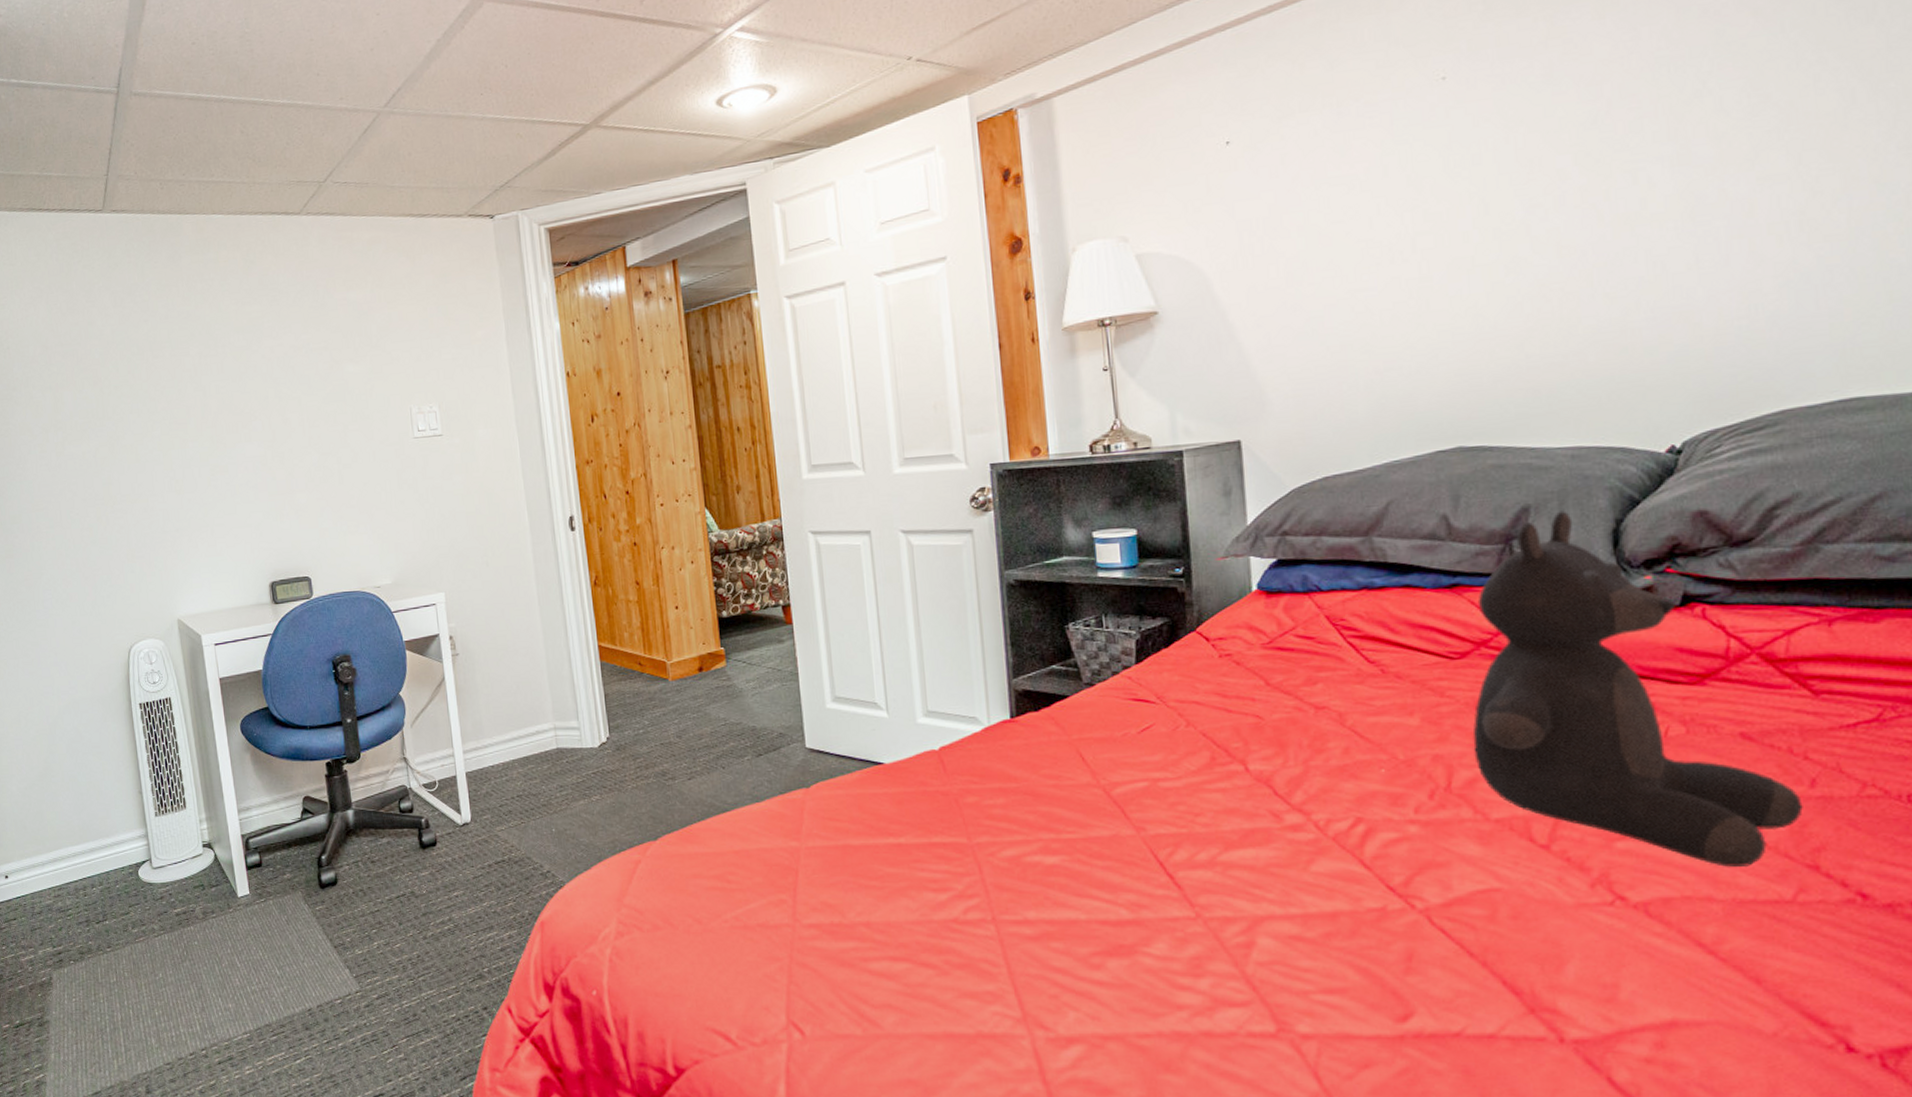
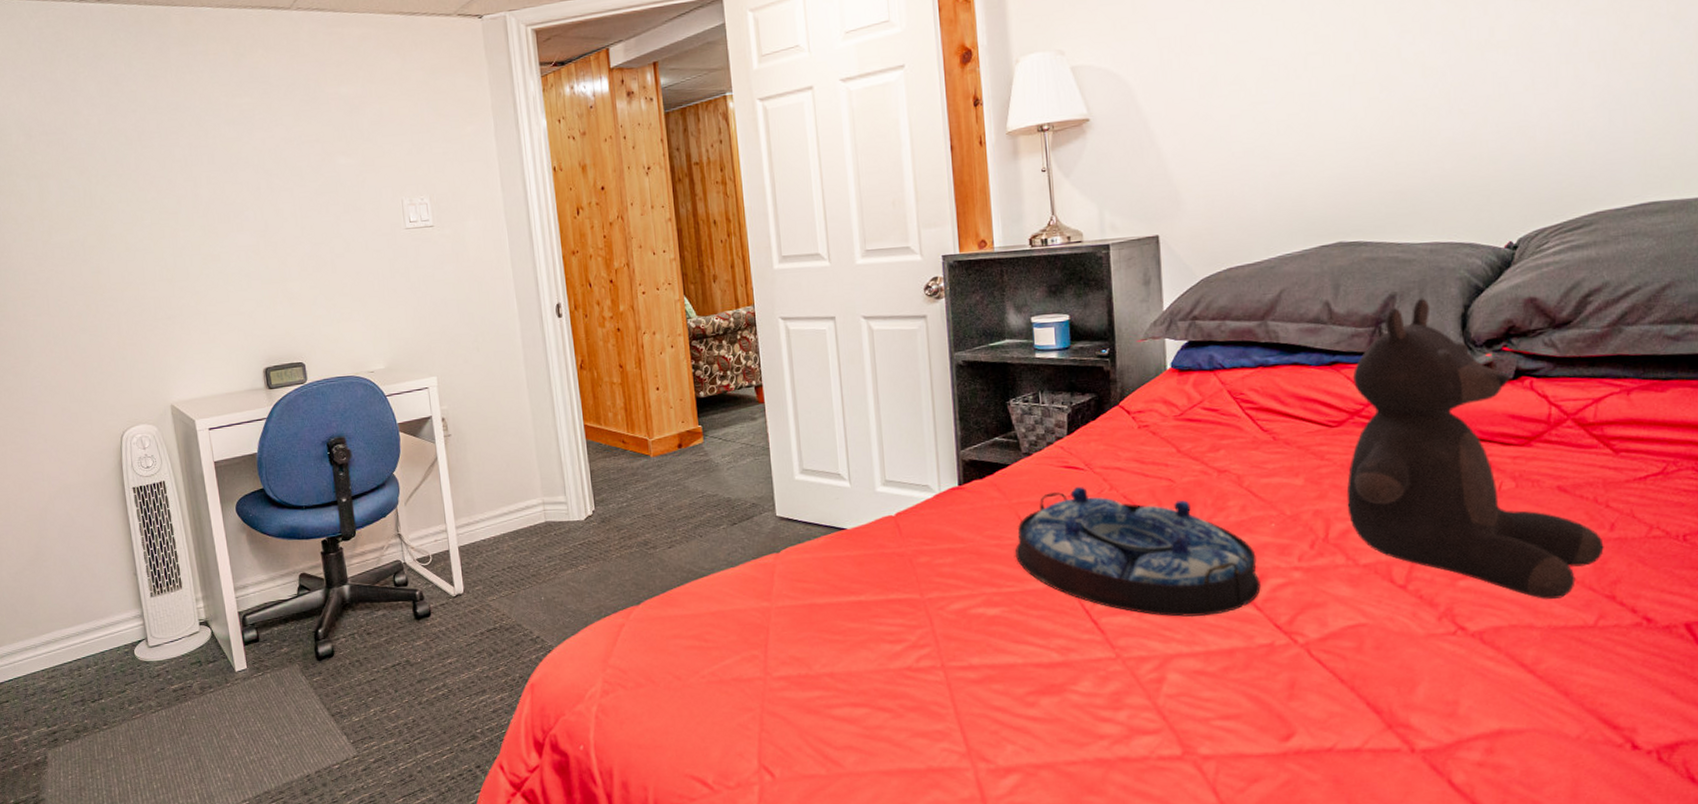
serving tray: none [1076,721,1369,874] -> present [1015,486,1261,618]

